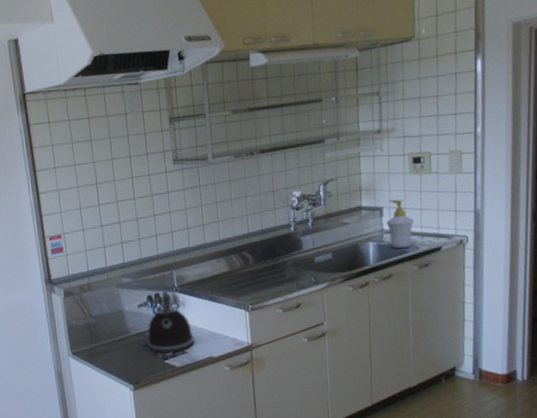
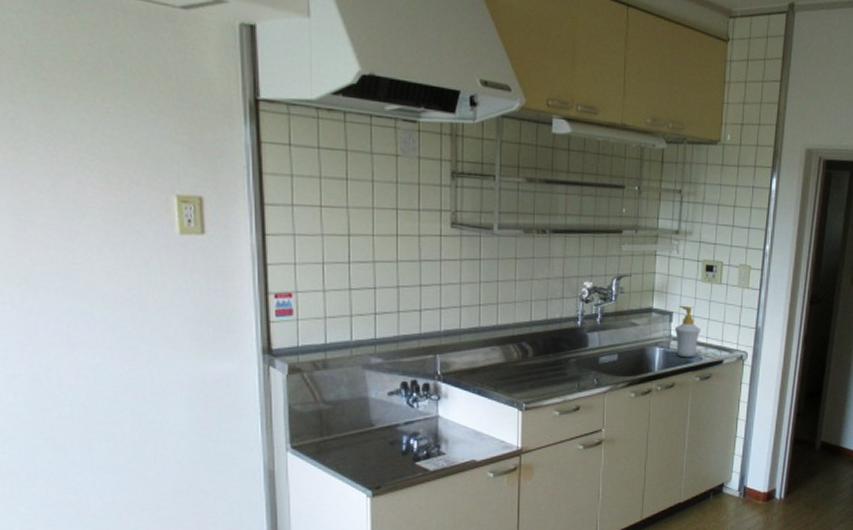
kettle: present [147,291,195,354] -> none [395,379,456,455]

